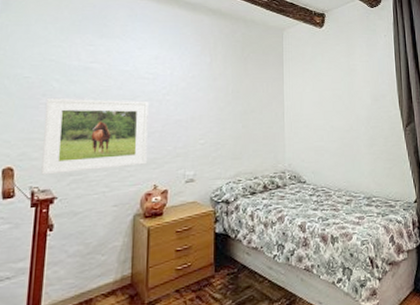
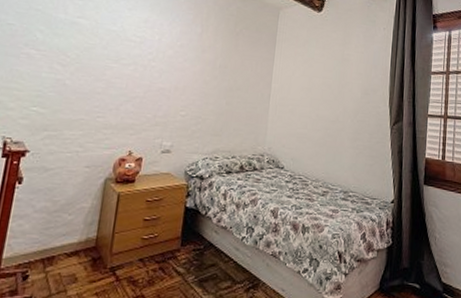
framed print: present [41,97,149,175] -> none [15,48,133,129]

